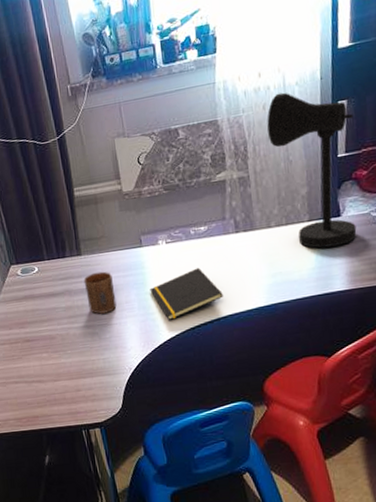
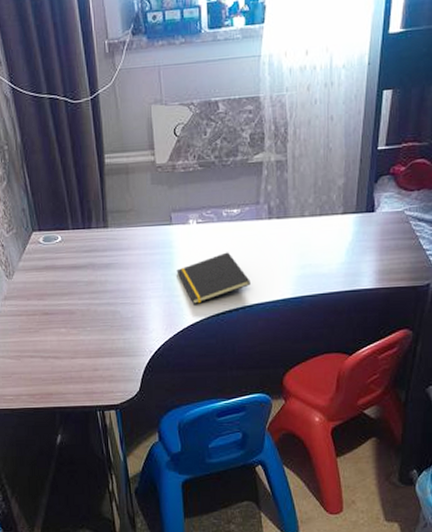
cup: present [83,271,117,314] -> none [108,247,141,292]
desk lamp: present [267,92,357,249] -> none [310,74,397,243]

